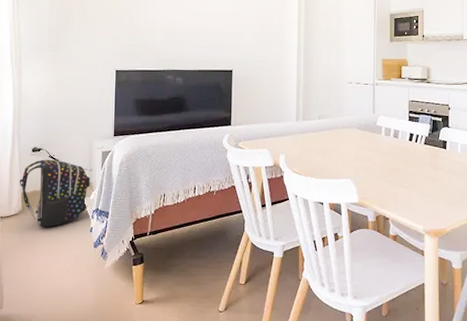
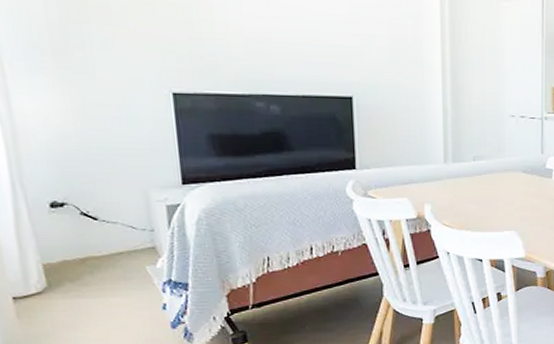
backpack: present [19,159,91,228] -> none [35,217,155,308]

